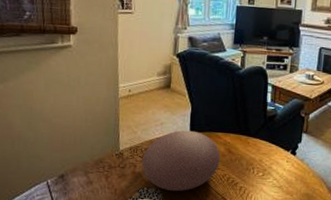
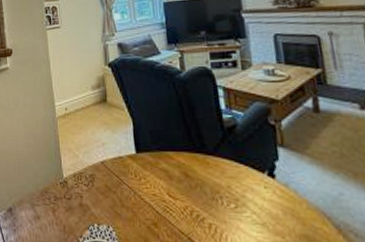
decorative bowl: present [141,130,221,192] -> none [87,150,178,230]

